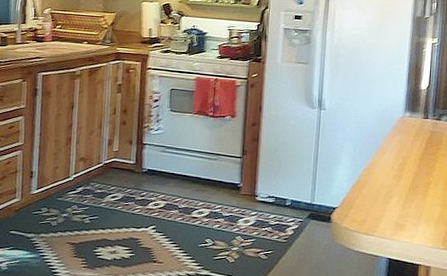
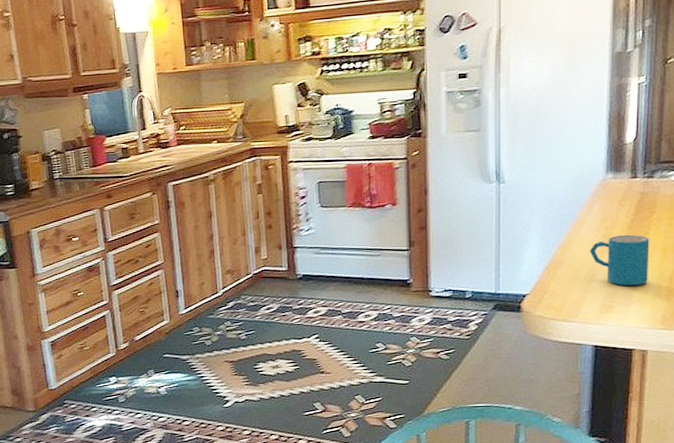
mug: none [388,164,436,209] -> present [589,234,650,286]

